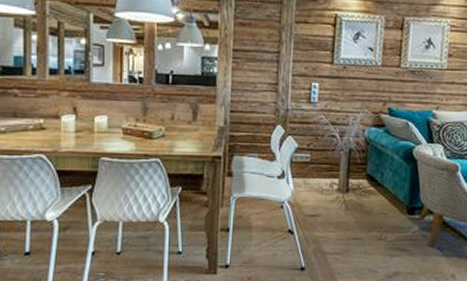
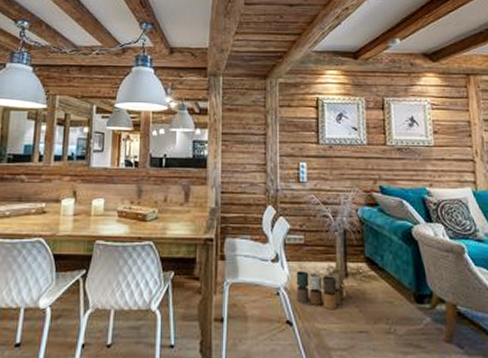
pouf: none [299,185,346,221] -> present [296,270,345,310]

